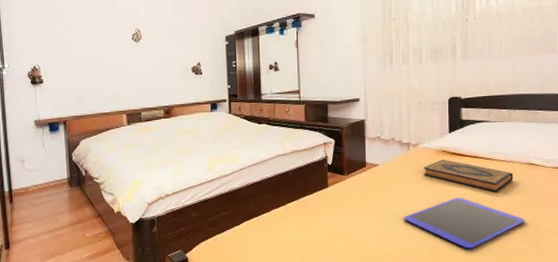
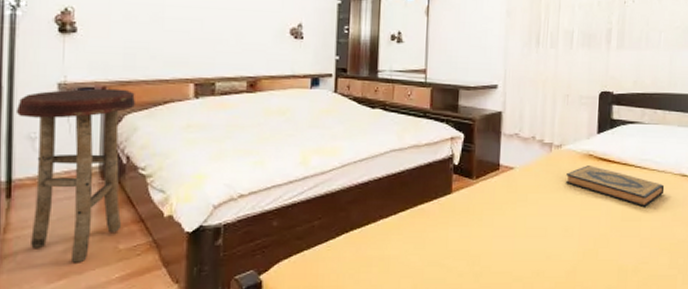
stool: none [9,121,88,247] -> present [15,88,136,263]
tablet: present [403,198,525,250] -> none [539,212,674,275]

